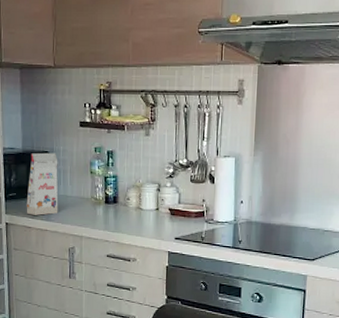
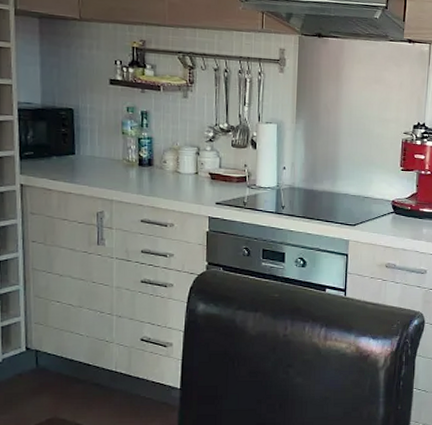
gift box: present [26,152,58,215] -> none [46,109,85,177]

